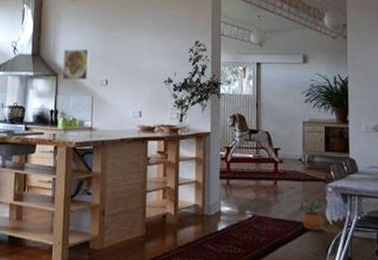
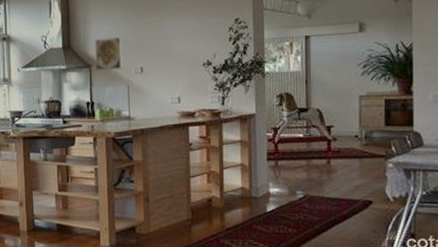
potted plant: present [299,198,324,231] -> none [356,175,384,208]

